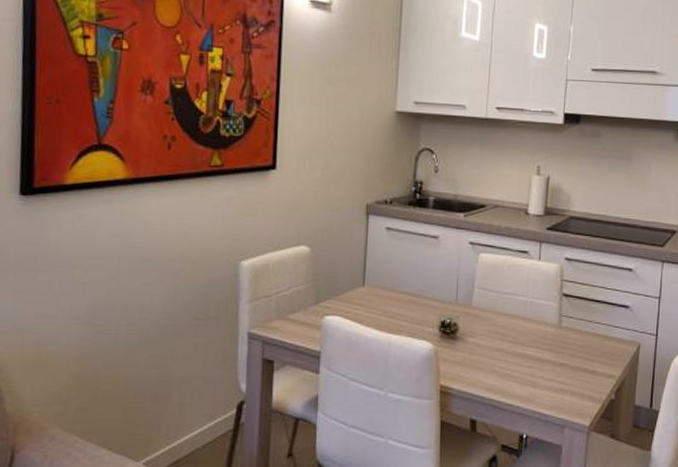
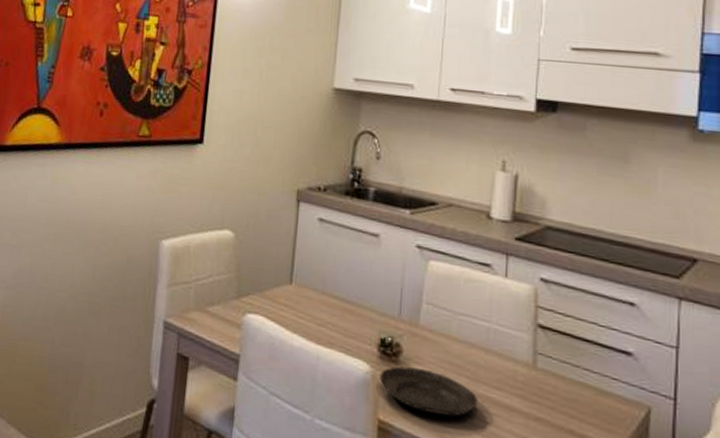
tart tin: none [441,340,518,373] -> present [380,366,478,417]

